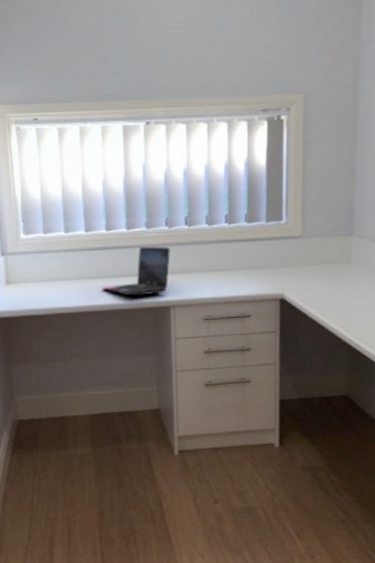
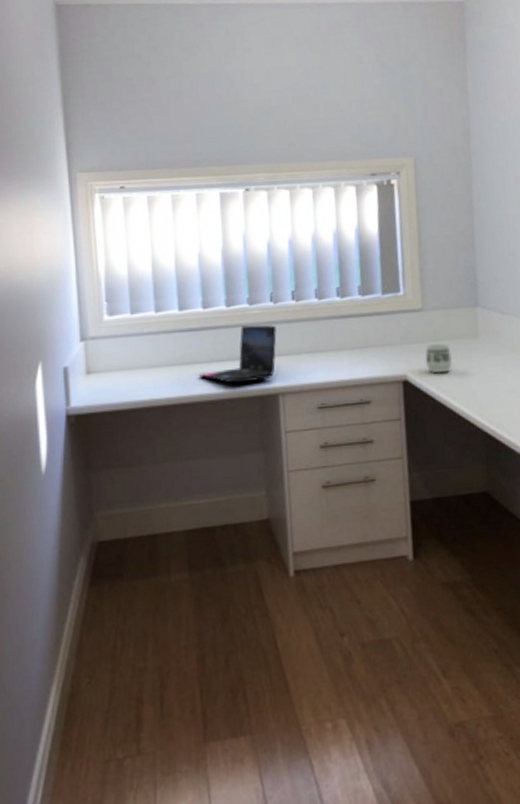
cup: none [301,266,325,294] -> present [425,343,452,374]

